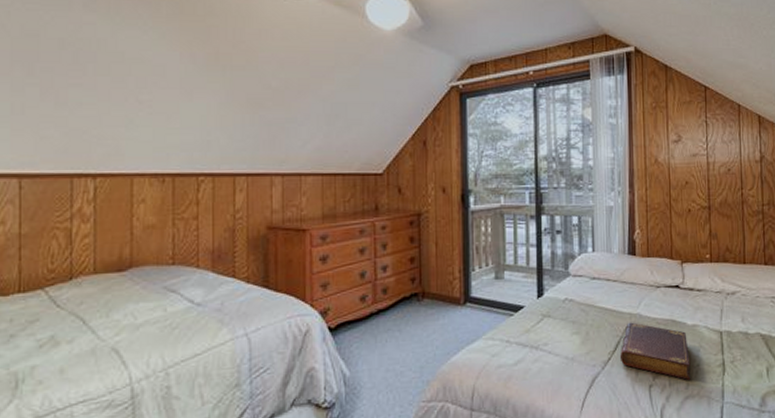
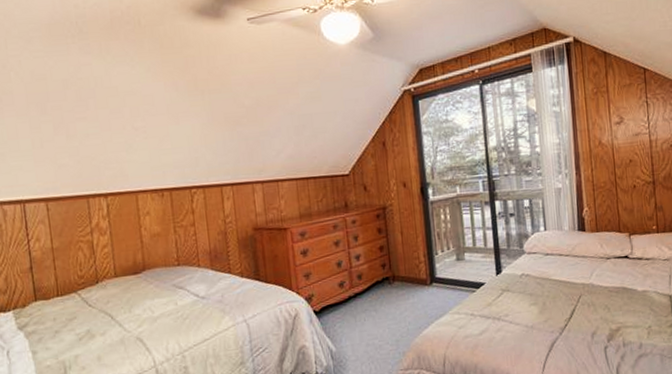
book: present [619,322,691,381] -> none [575,291,644,341]

